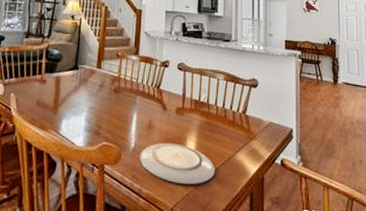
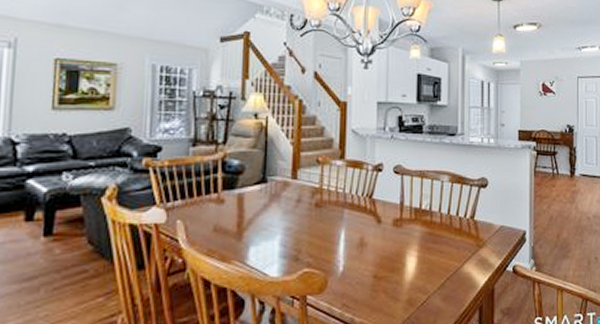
plate: present [140,142,215,185] -> none [351,260,440,307]

